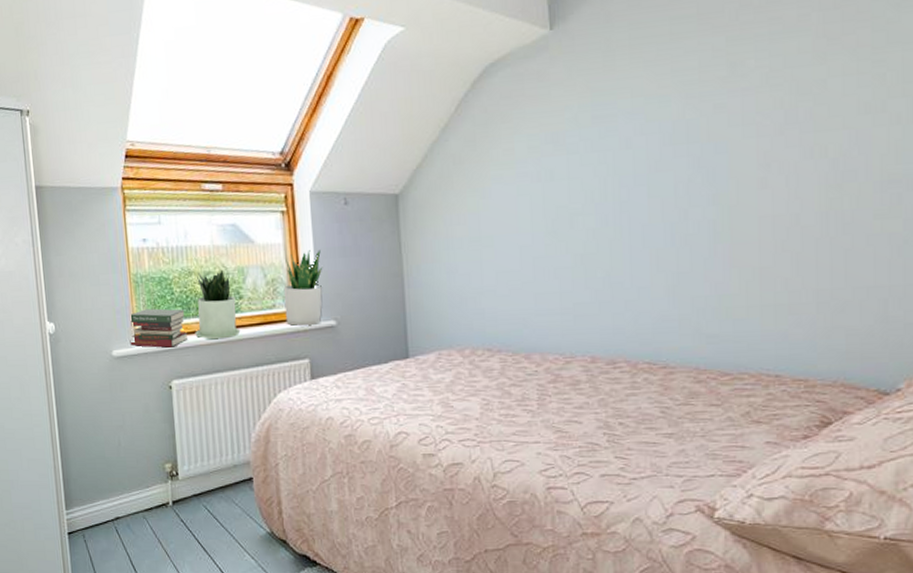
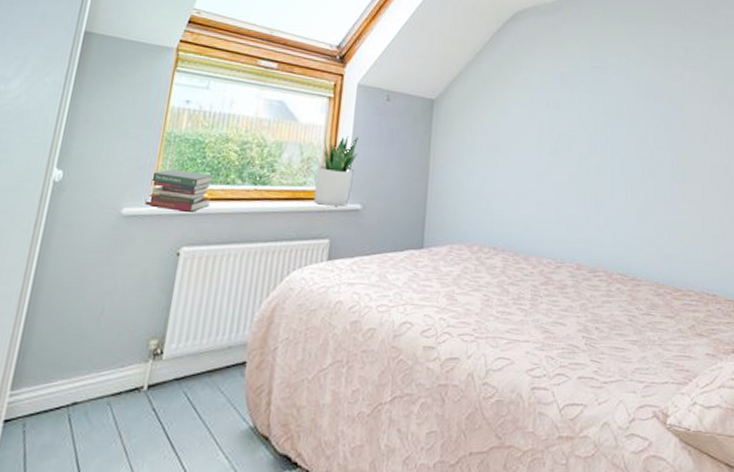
planter: present [195,269,241,340] -> none [218,141,268,210]

